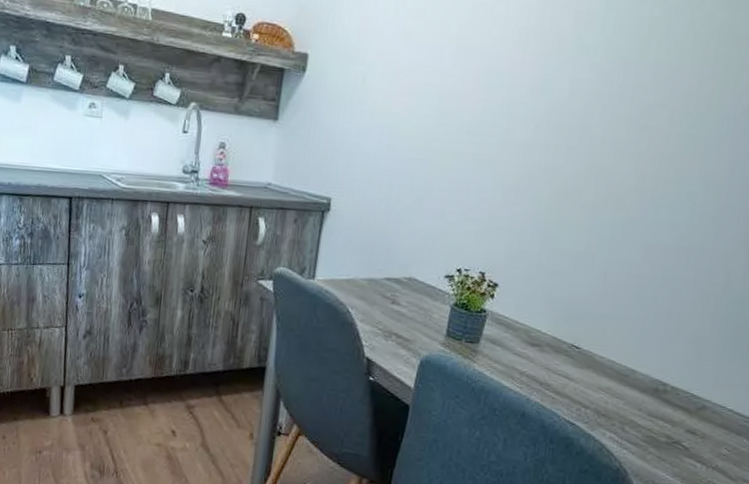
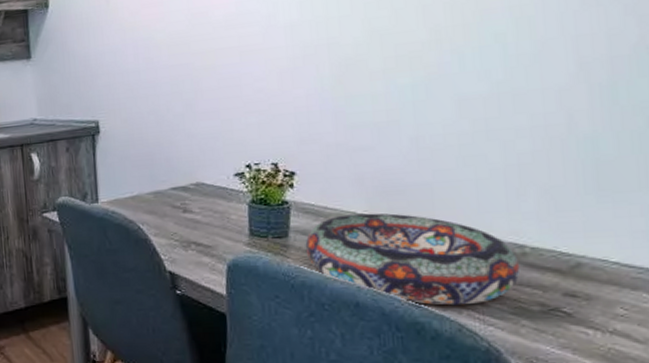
decorative bowl: none [491,331,660,429] -> present [305,213,521,306]

